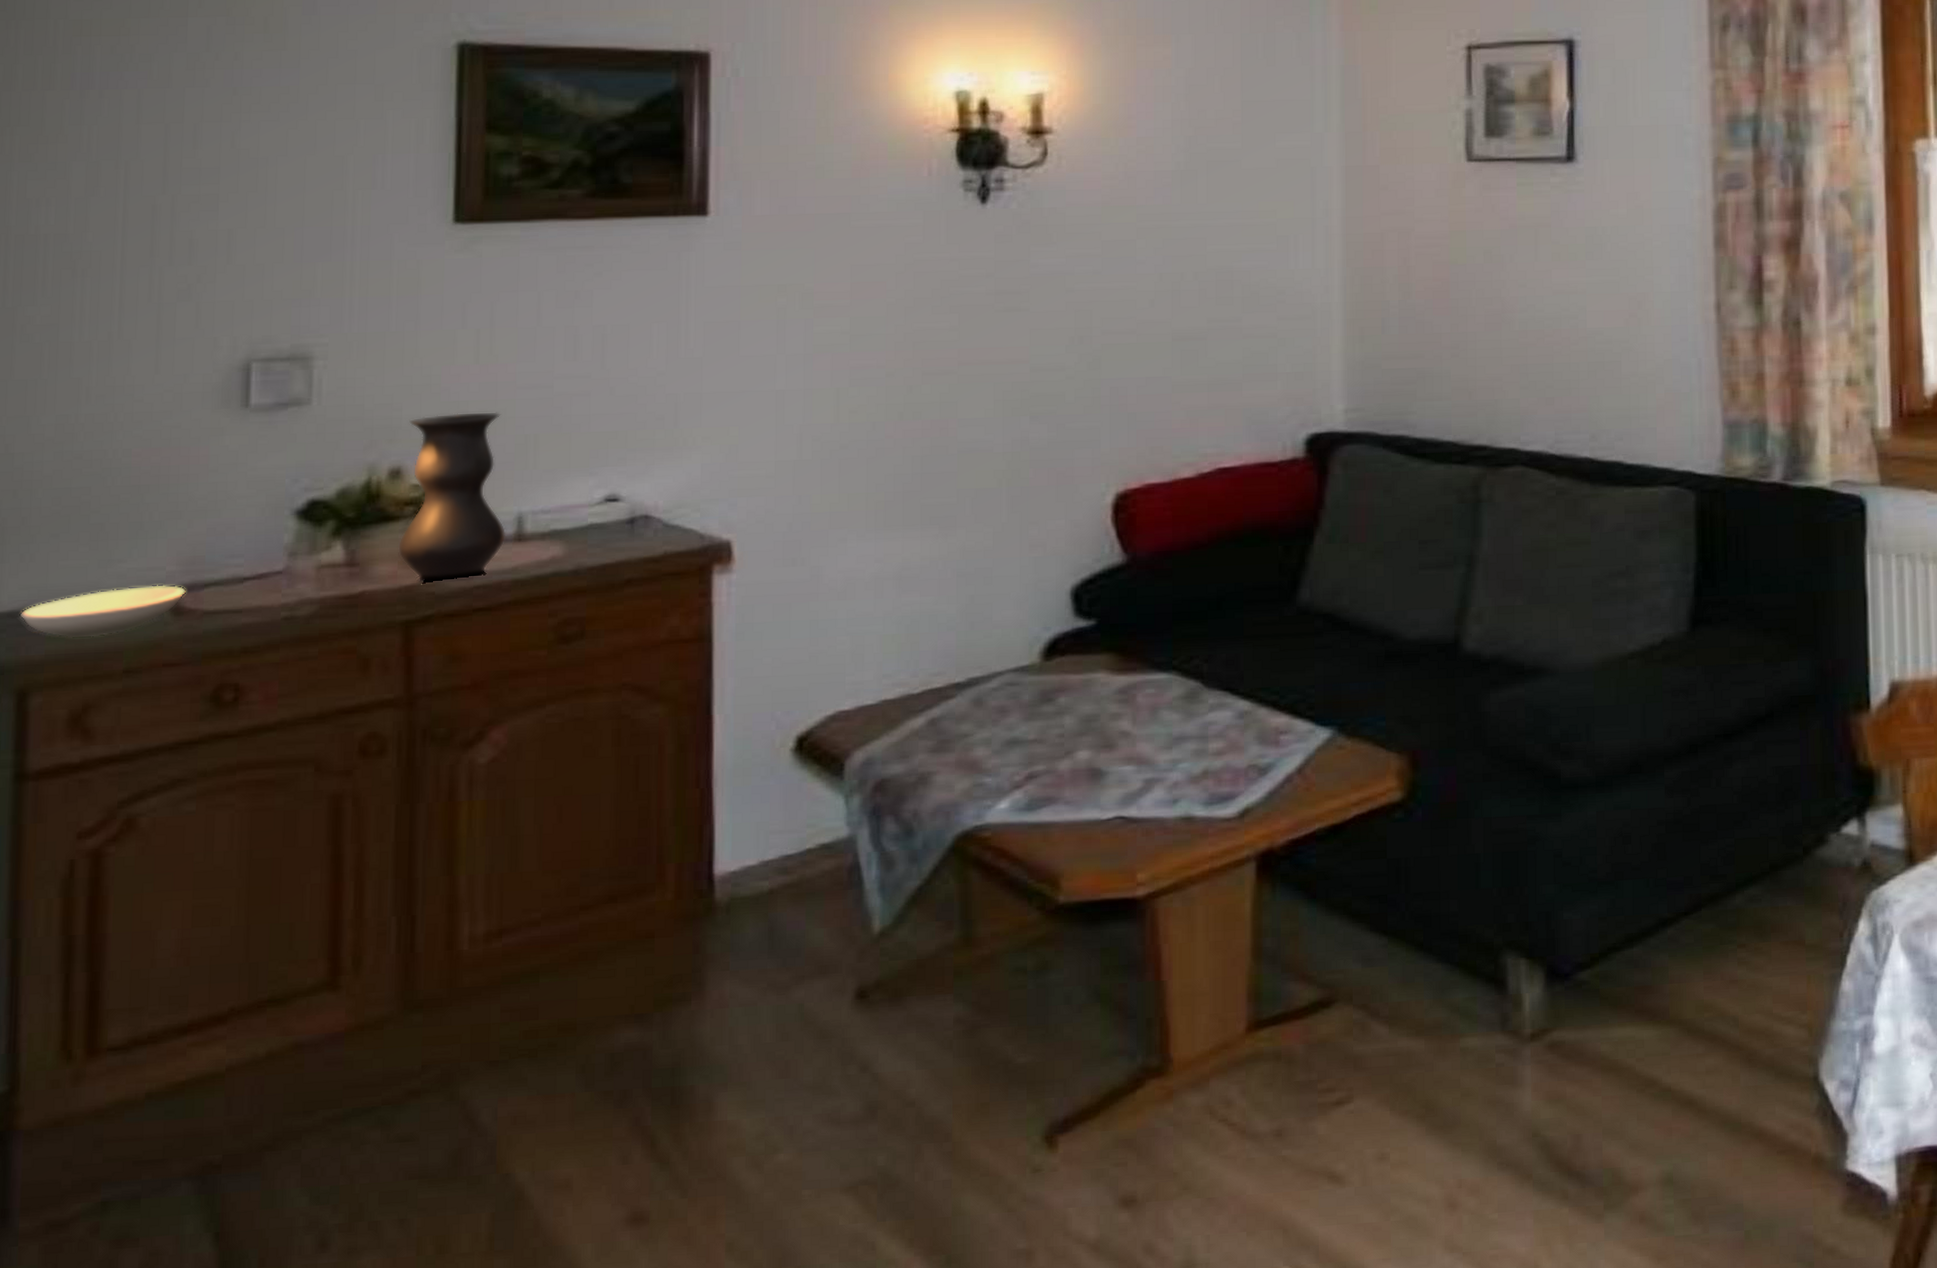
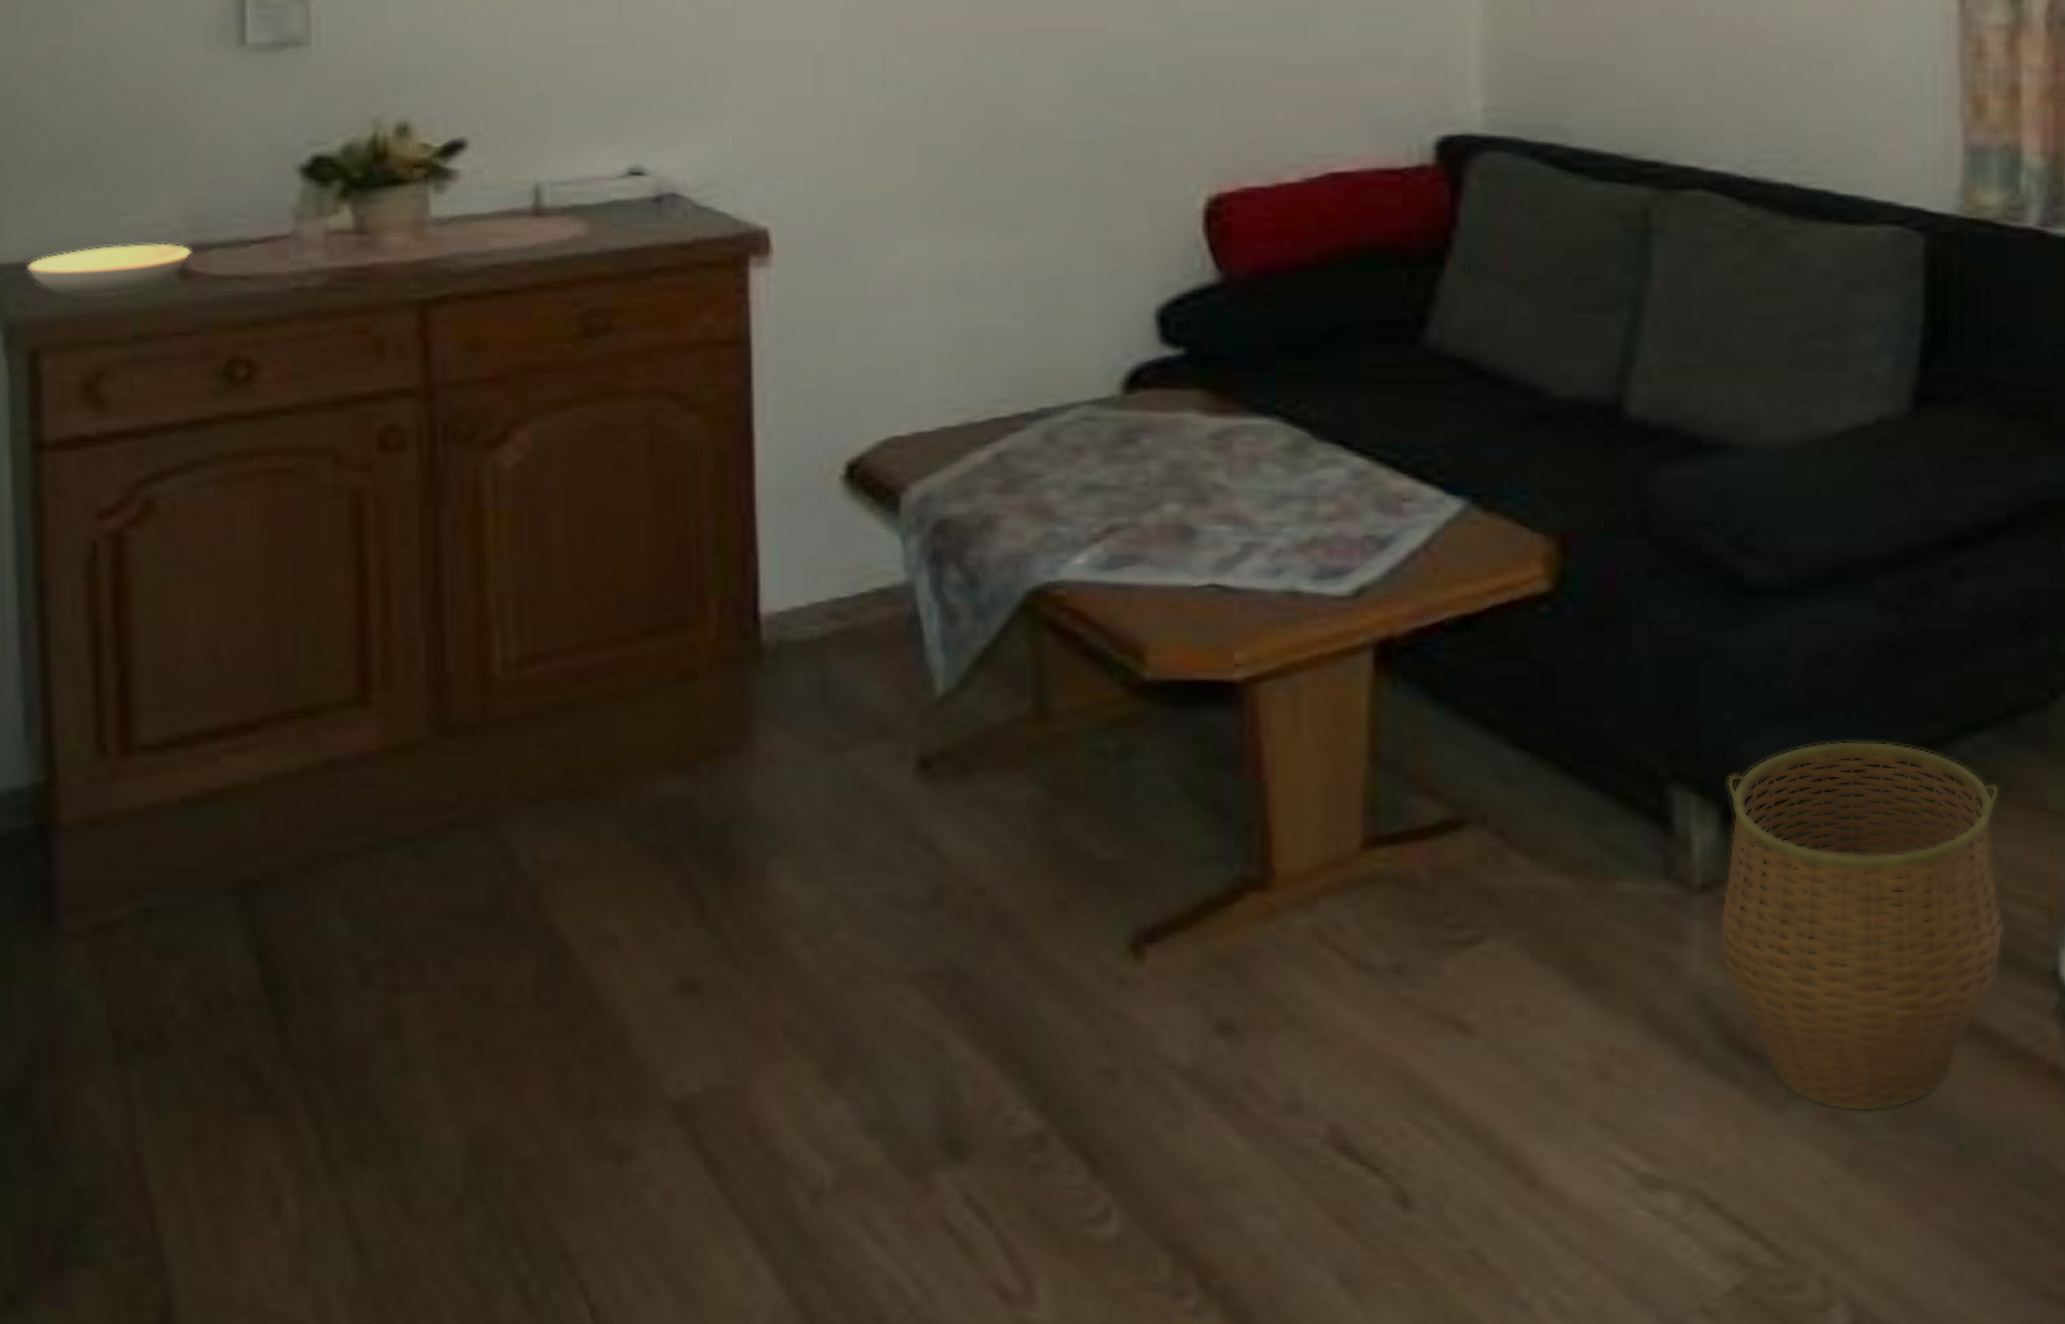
vase: present [398,412,507,583] -> none [409,63,524,258]
basket: none [1546,900,1775,1214] -> present [1719,740,2005,1112]

